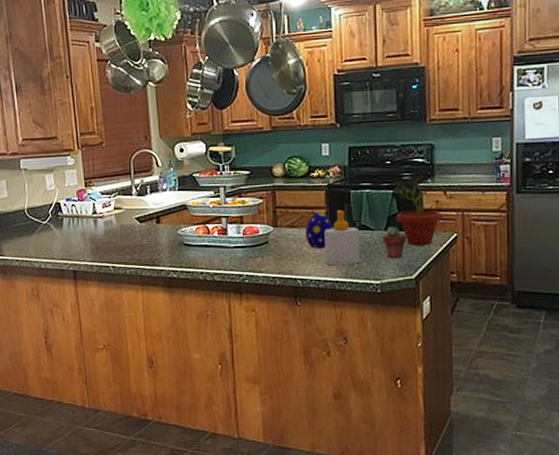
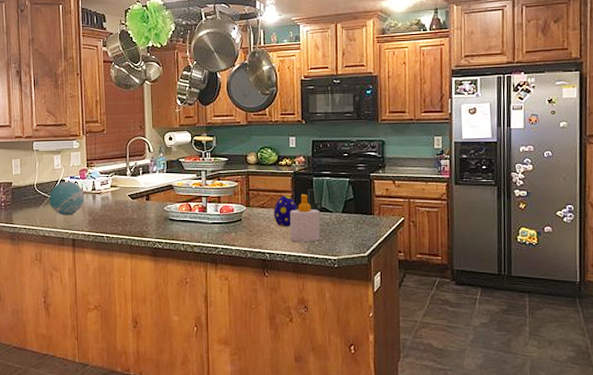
decorative ball: none [43,204,84,244] -> present [49,181,84,215]
potted succulent: present [382,227,406,259] -> none [340,210,360,238]
potted plant: present [393,174,443,246] -> none [350,165,392,227]

